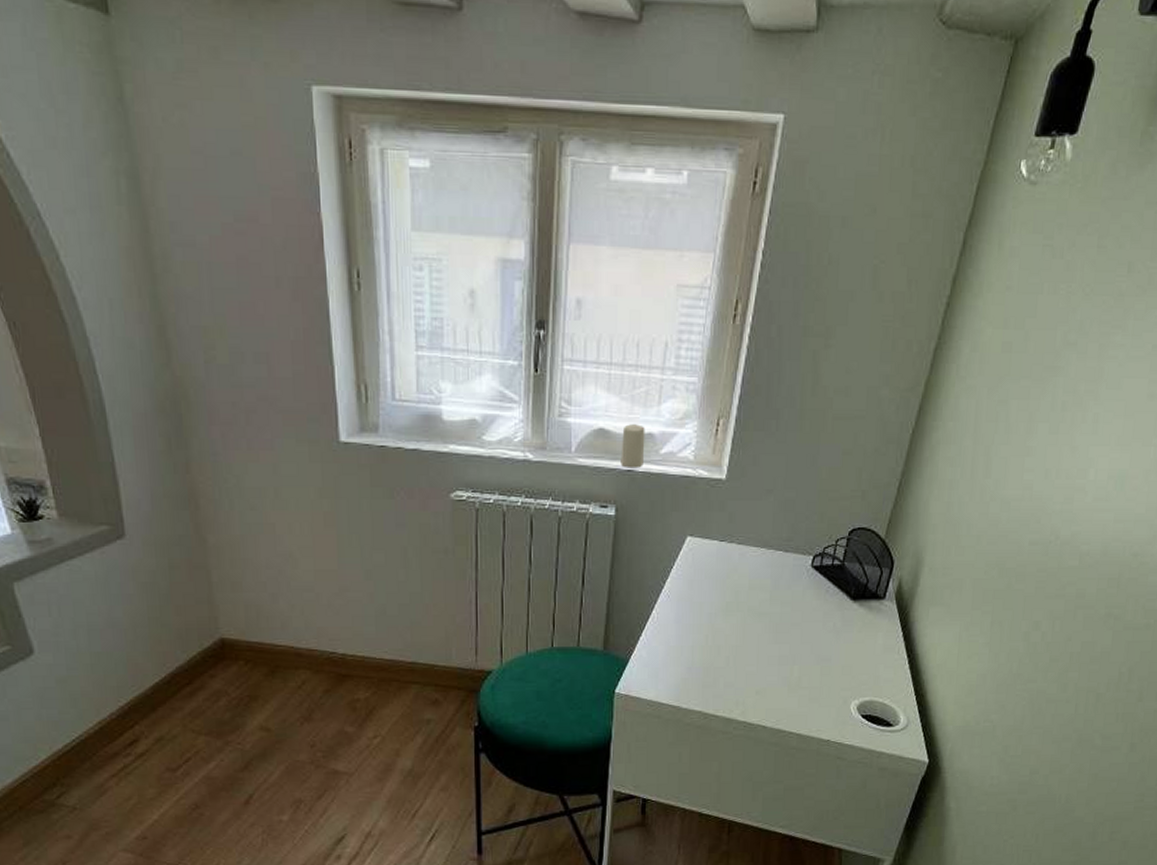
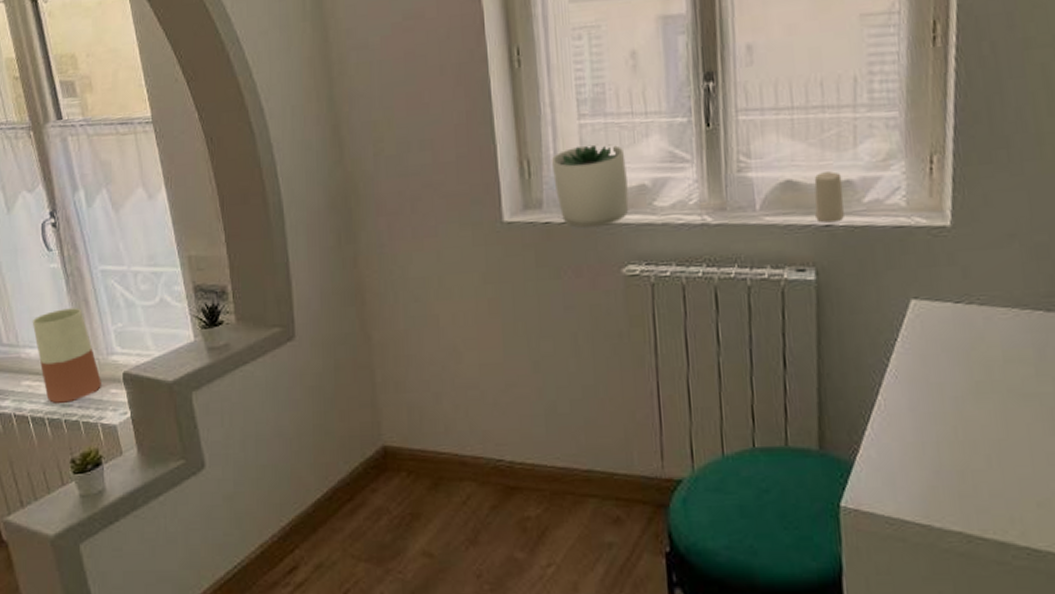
planter: none [388,376,460,455] -> present [551,144,629,229]

